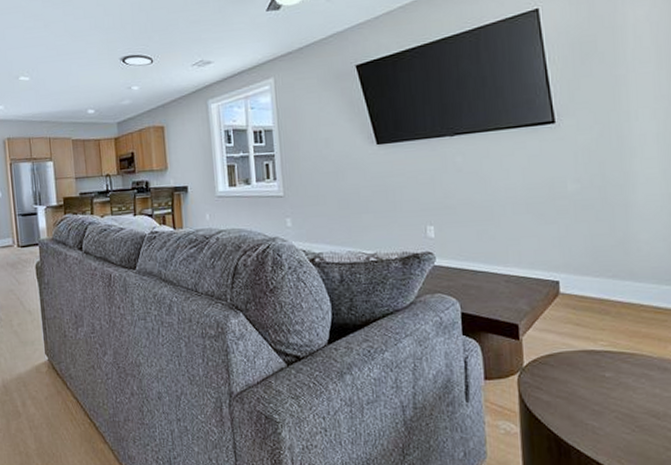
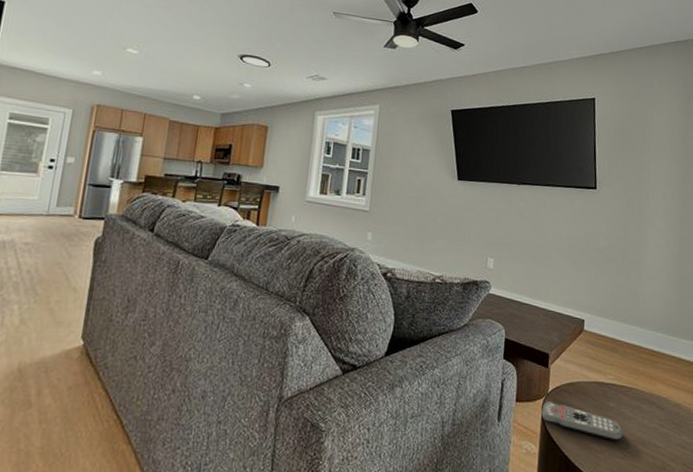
remote control: none [518,377,627,415] -> present [541,401,623,441]

